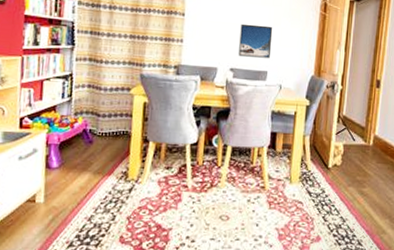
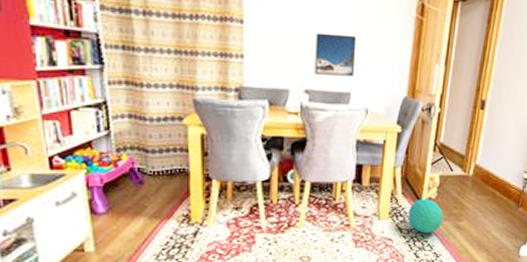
ball: none [316,165,348,199] -> present [408,199,443,234]

